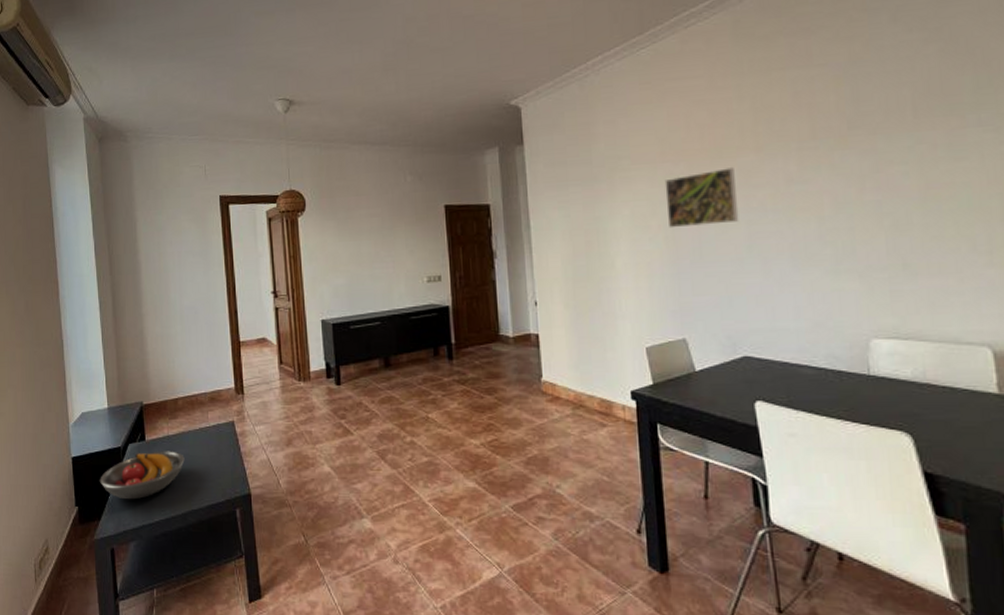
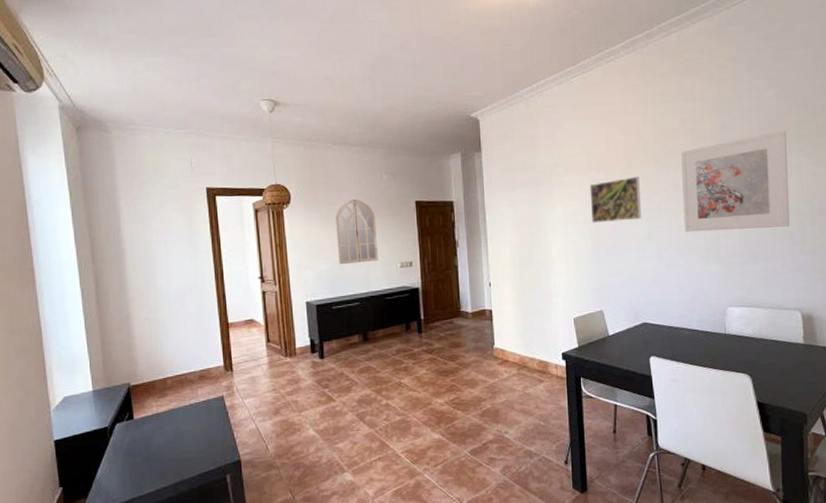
fruit bowl: present [100,451,185,500] -> none [86,427,175,476]
home mirror: none [354,205,402,279] -> present [335,199,379,265]
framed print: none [794,98,967,239] -> present [681,130,789,233]

